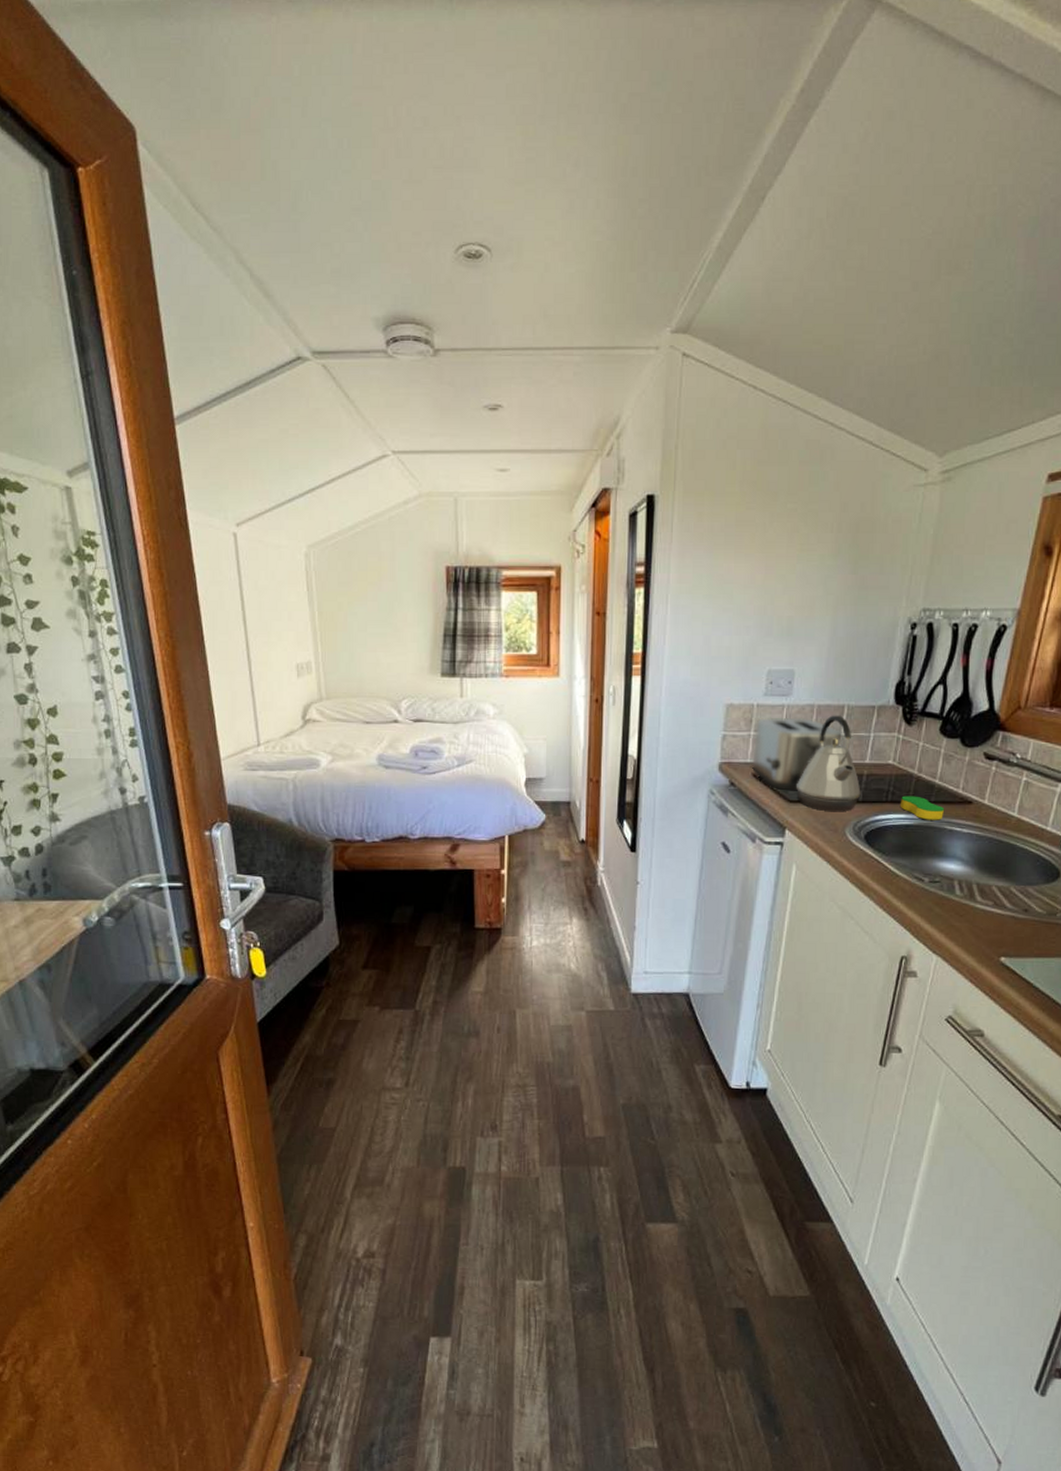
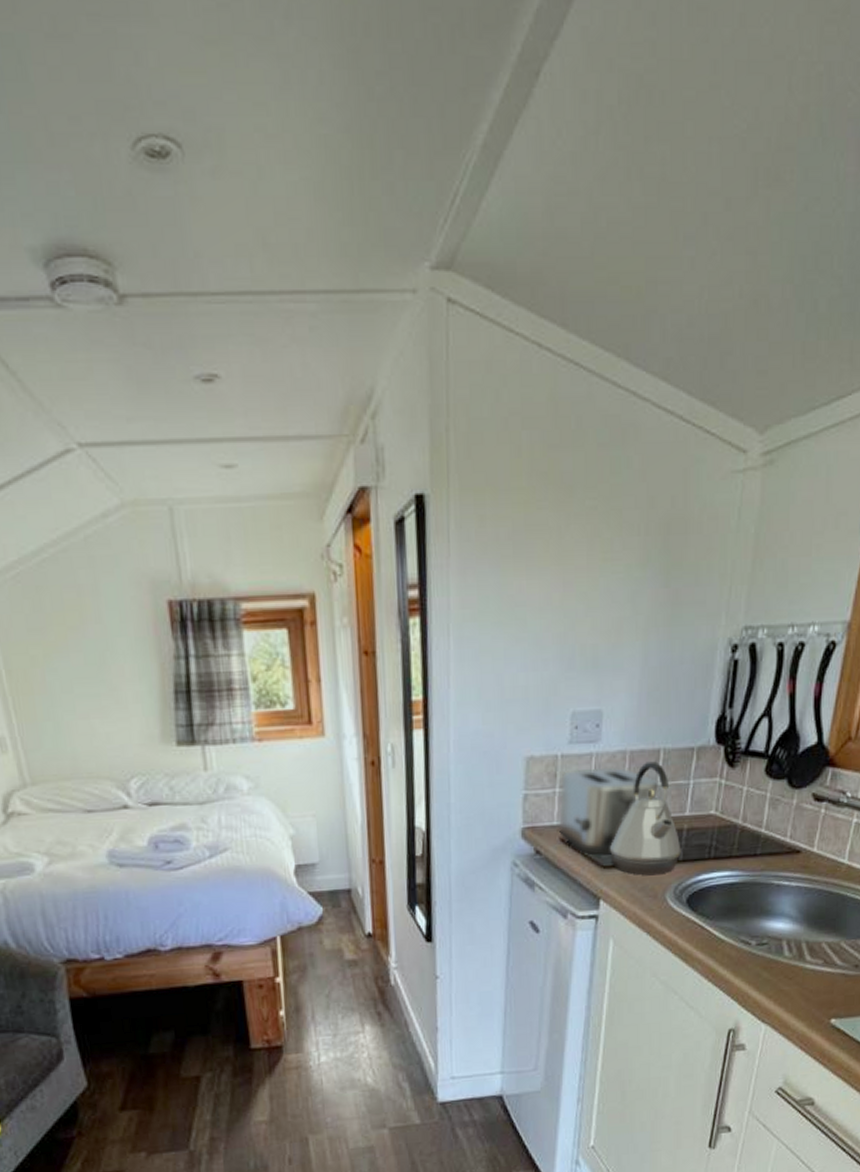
sponge: present [900,795,944,820] -> none [723,849,771,876]

